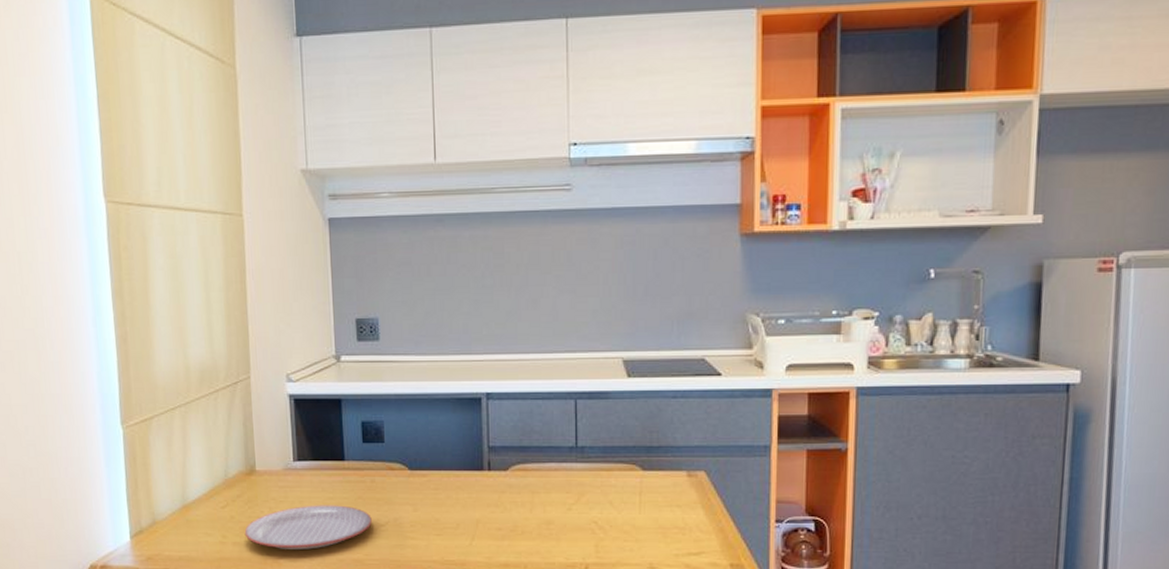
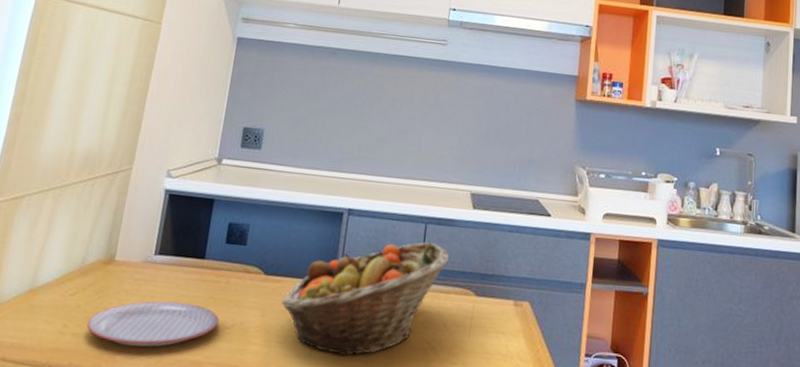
fruit basket: none [432,419,608,543] -> present [282,242,449,356]

